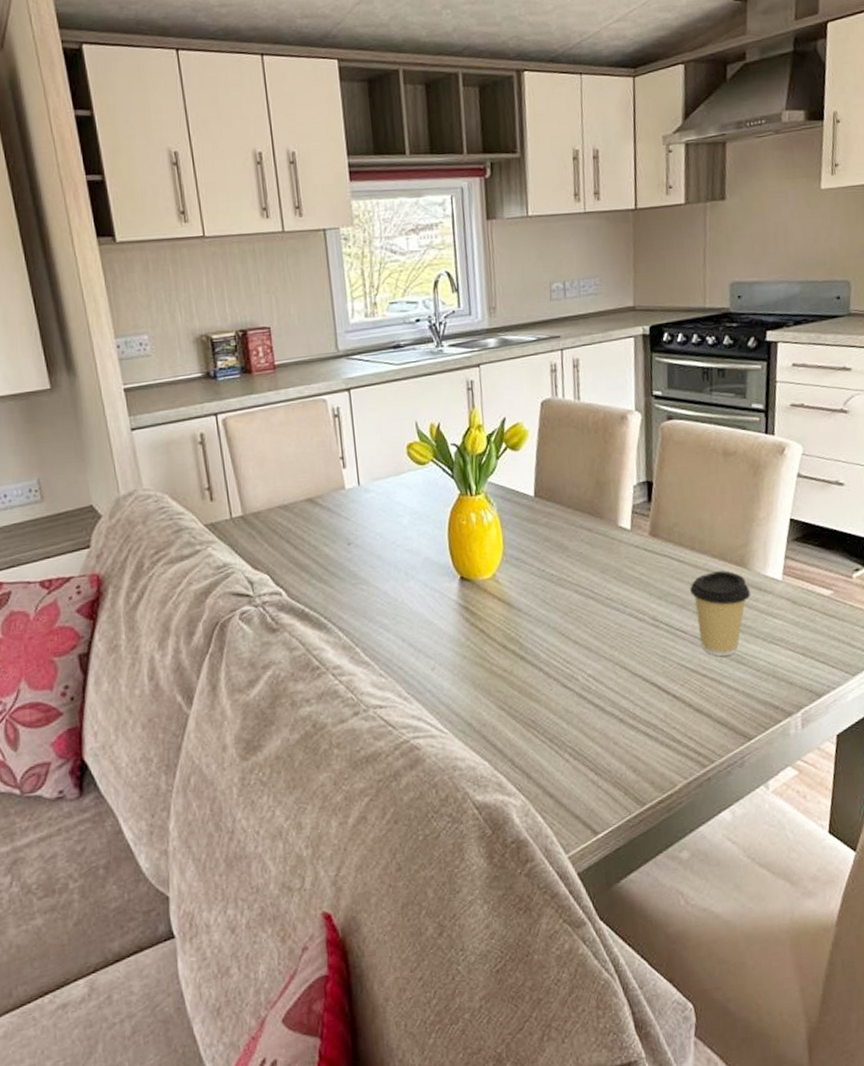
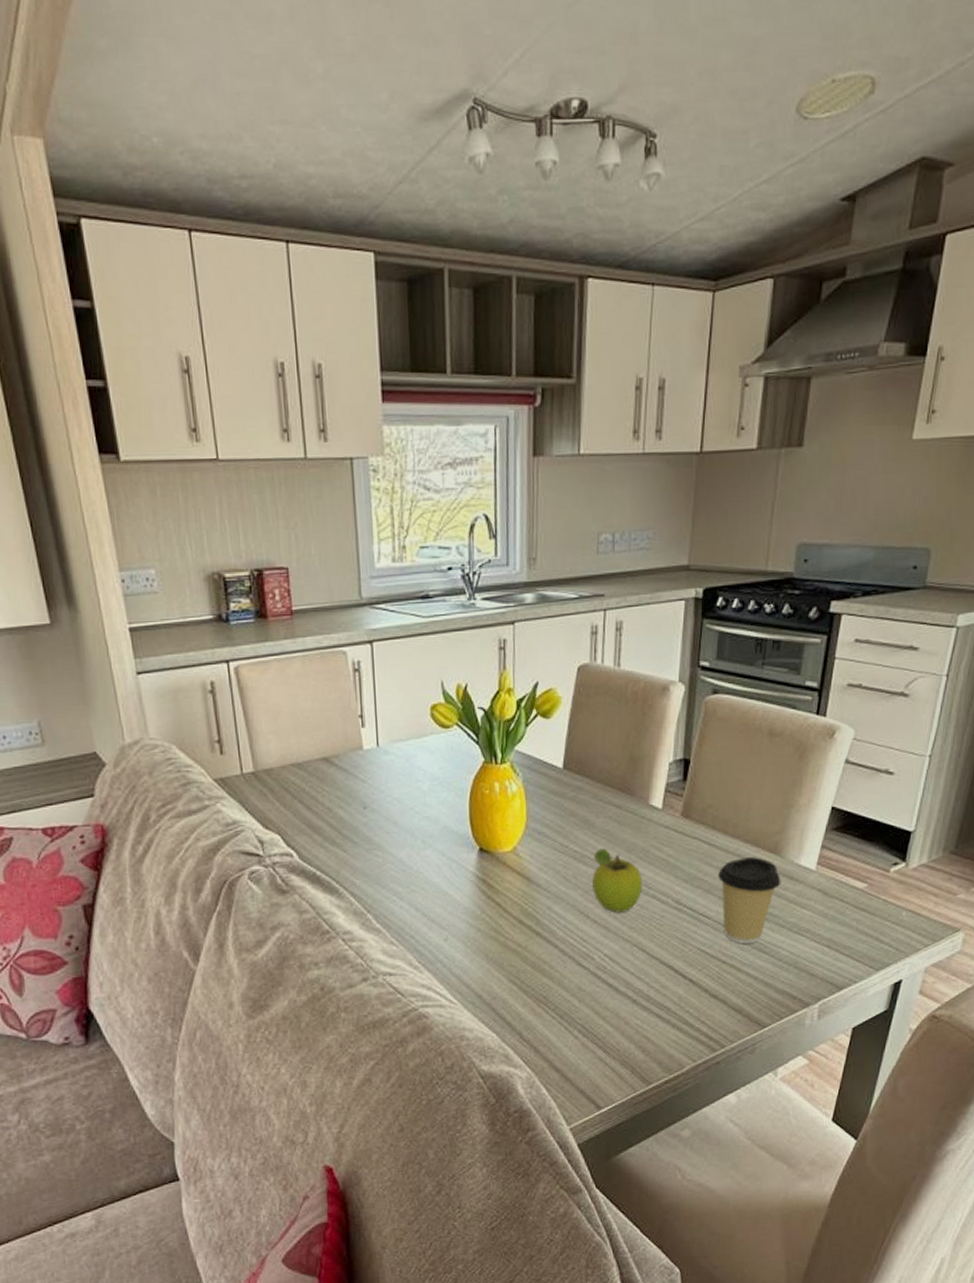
fruit: none [569,570,619,633] -> present [592,848,643,913]

